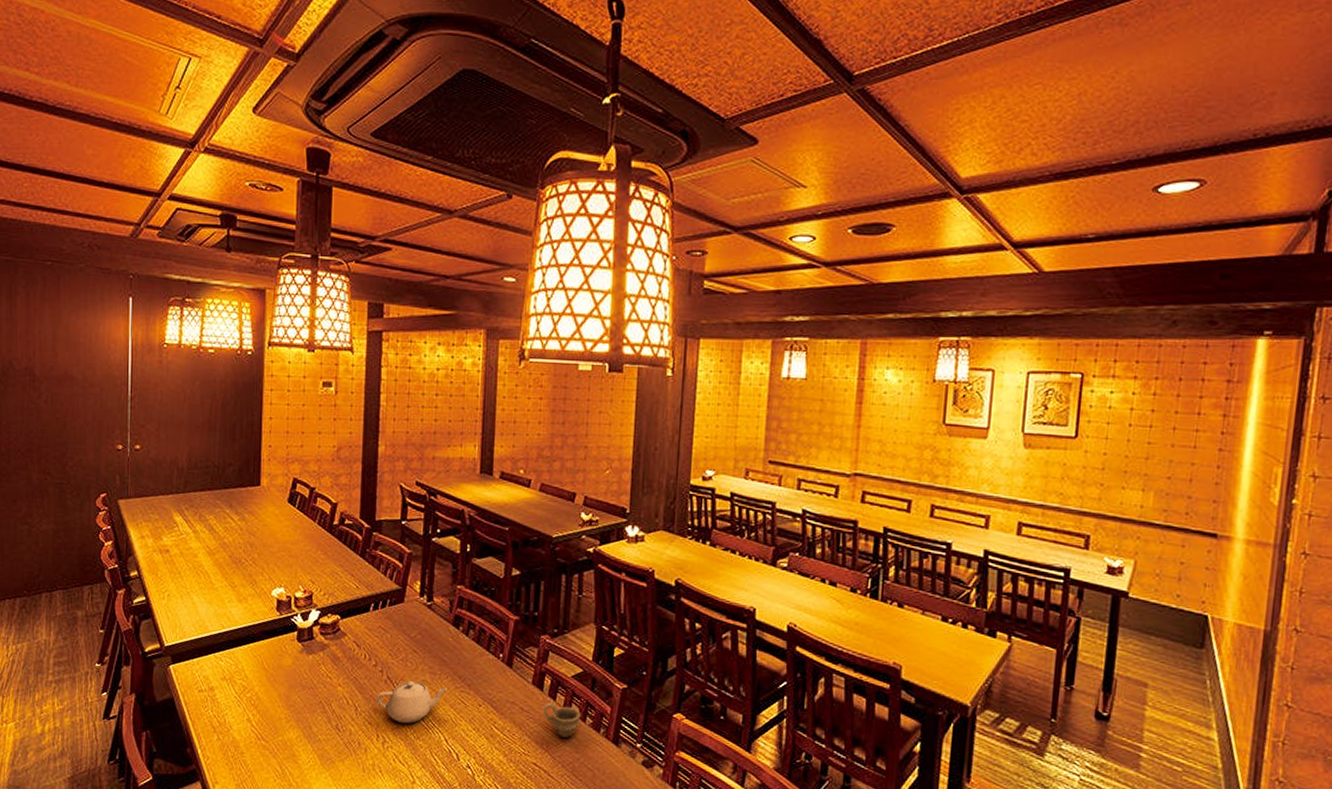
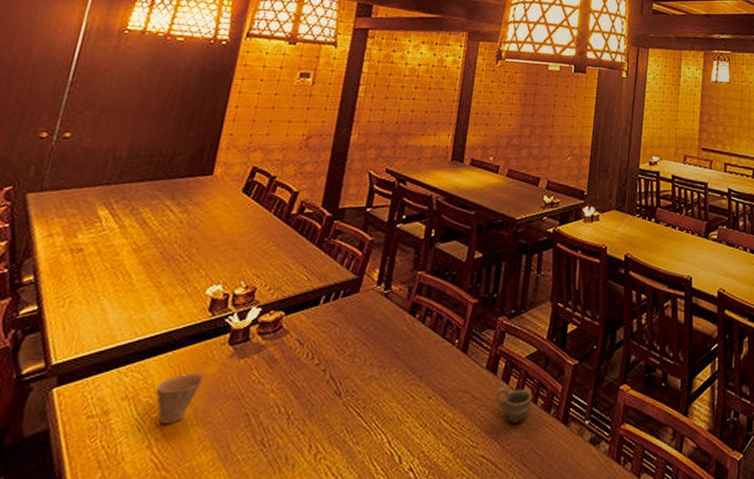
cup: none [246,663,281,704] -> present [155,373,203,425]
teapot: present [376,680,448,724] -> none [314,377,397,429]

